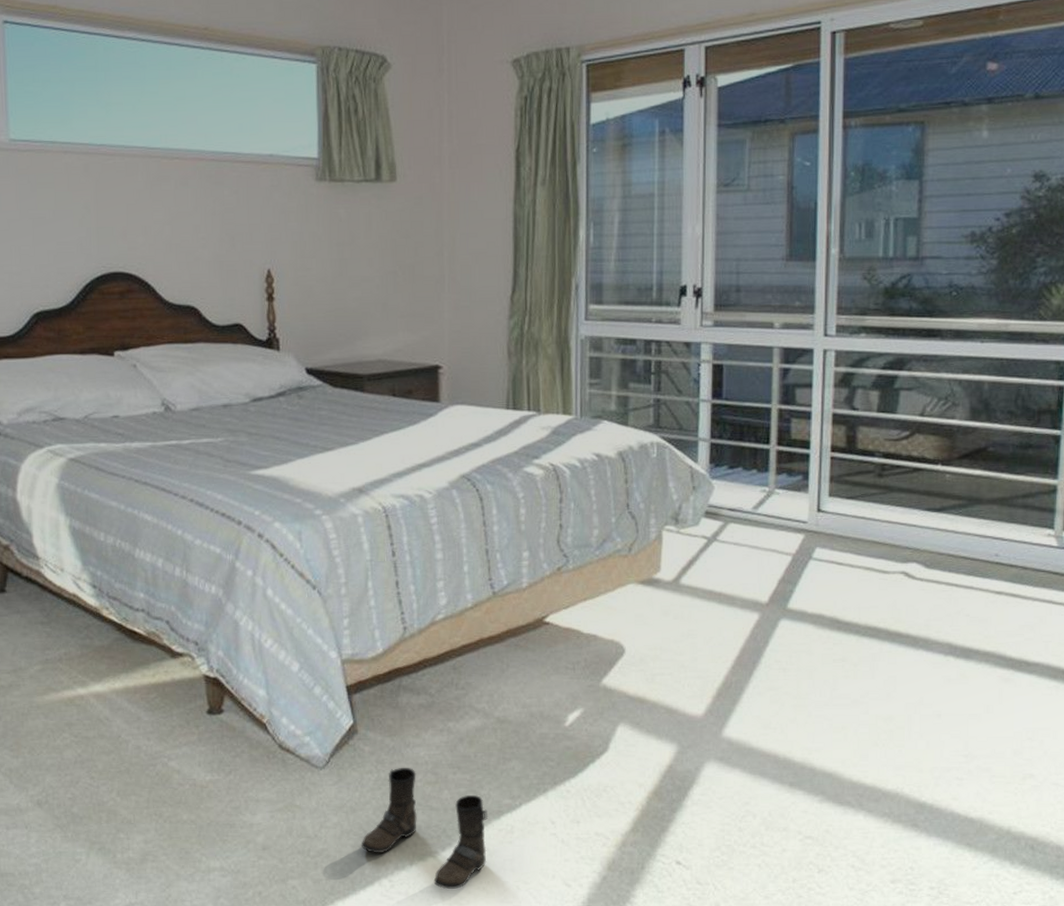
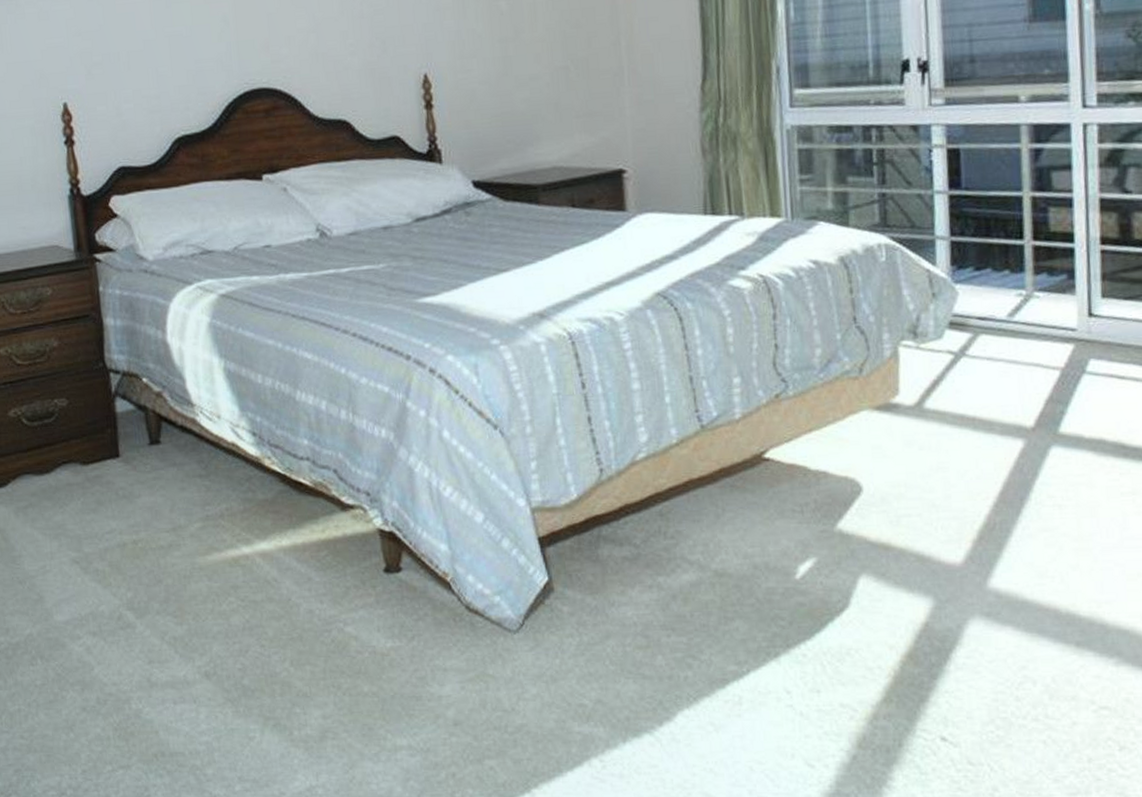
boots: present [361,767,489,890] -> none [565,629,713,771]

